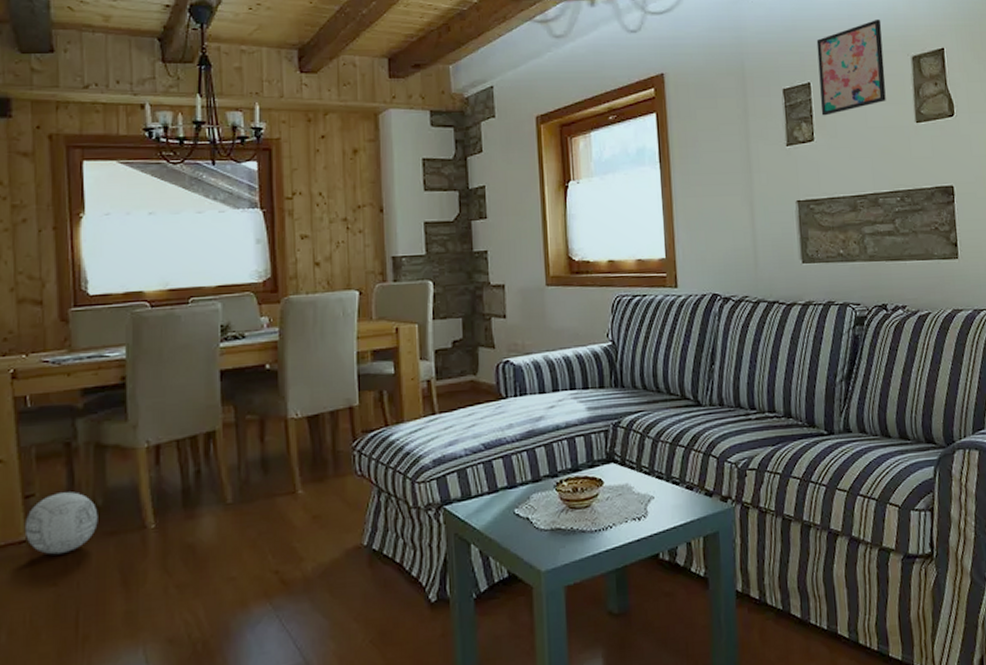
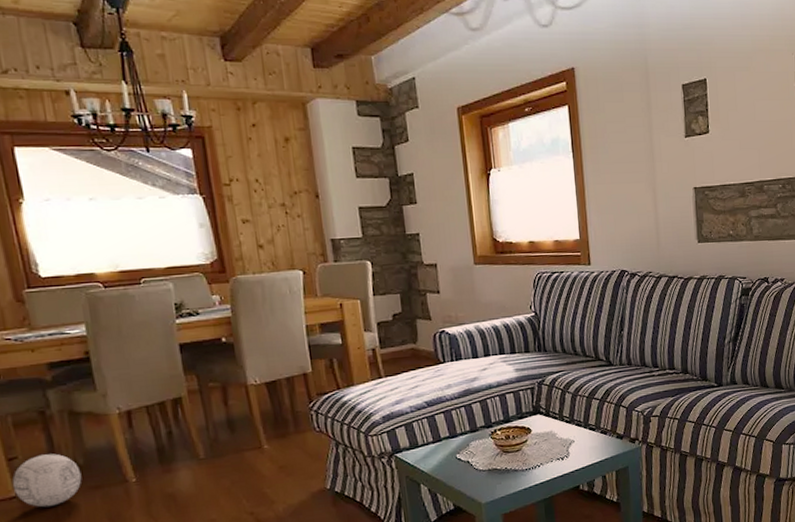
wall art: present [816,20,886,116] -> none [712,20,772,110]

